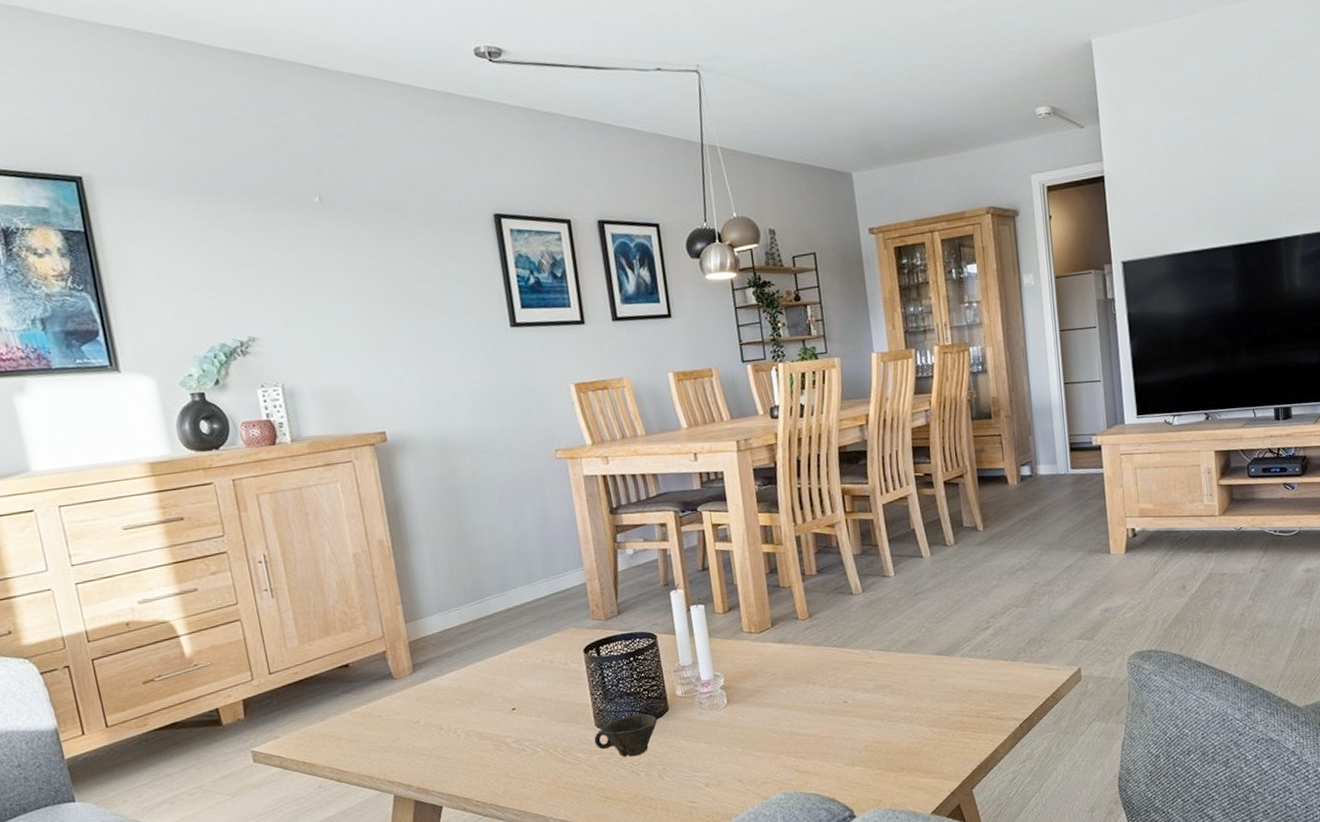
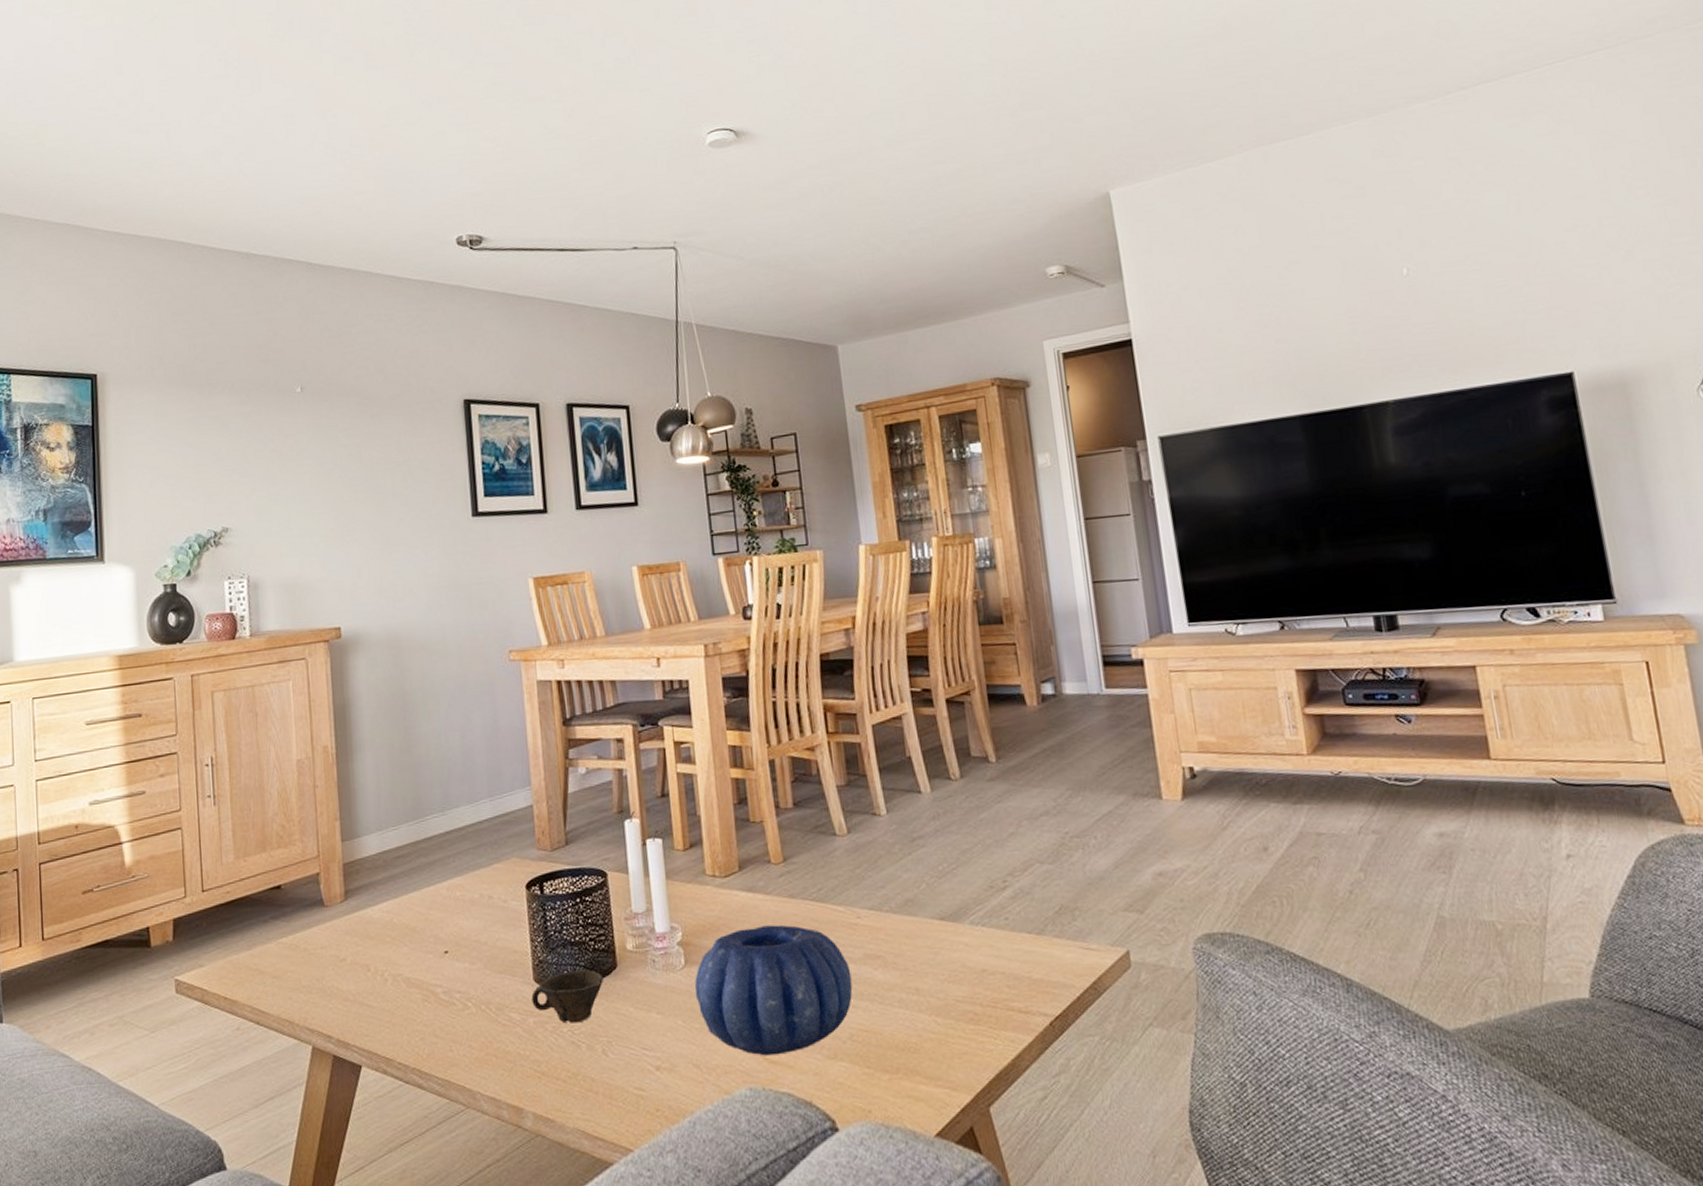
decorative bowl: none [736,667,867,768] -> present [695,924,853,1056]

